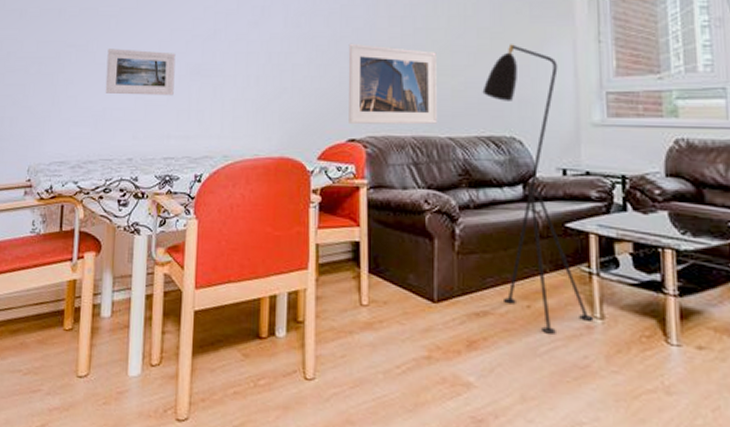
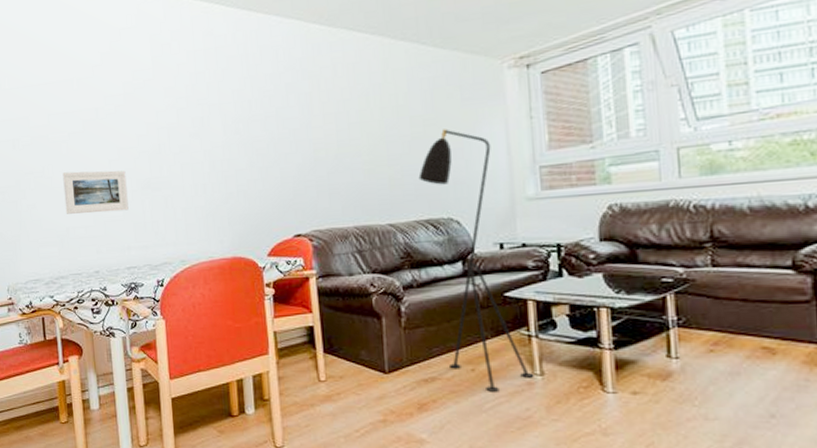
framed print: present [348,43,437,125] -> none [287,143,377,221]

